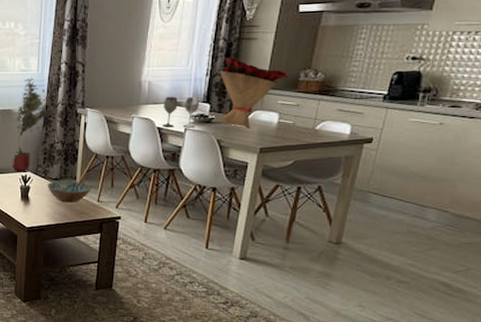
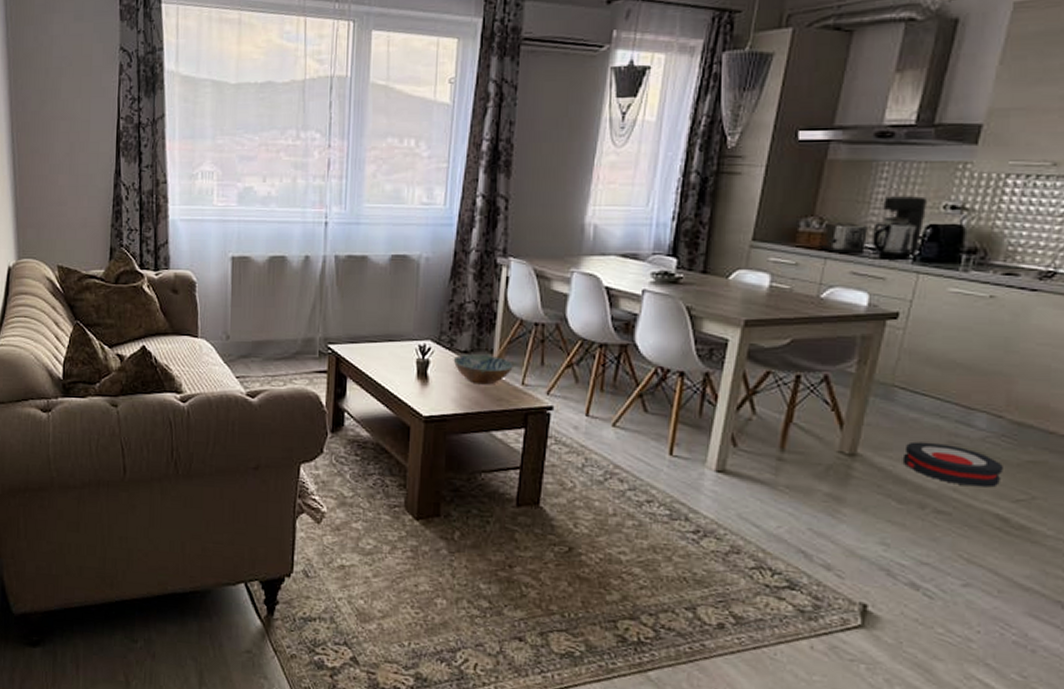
potted tree: present [12,77,60,172] -> none [405,213,474,341]
wineglass: present [163,97,200,128] -> none [612,247,663,289]
flower bouquet: present [217,57,289,129] -> none [686,196,784,293]
toaster: none [316,72,352,95] -> present [821,221,869,253]
coffee maker: none [352,51,394,96] -> present [870,196,927,256]
kettle: none [354,70,386,100] -> present [873,221,916,261]
robot vacuum: none [374,232,447,263] -> present [902,441,1003,488]

